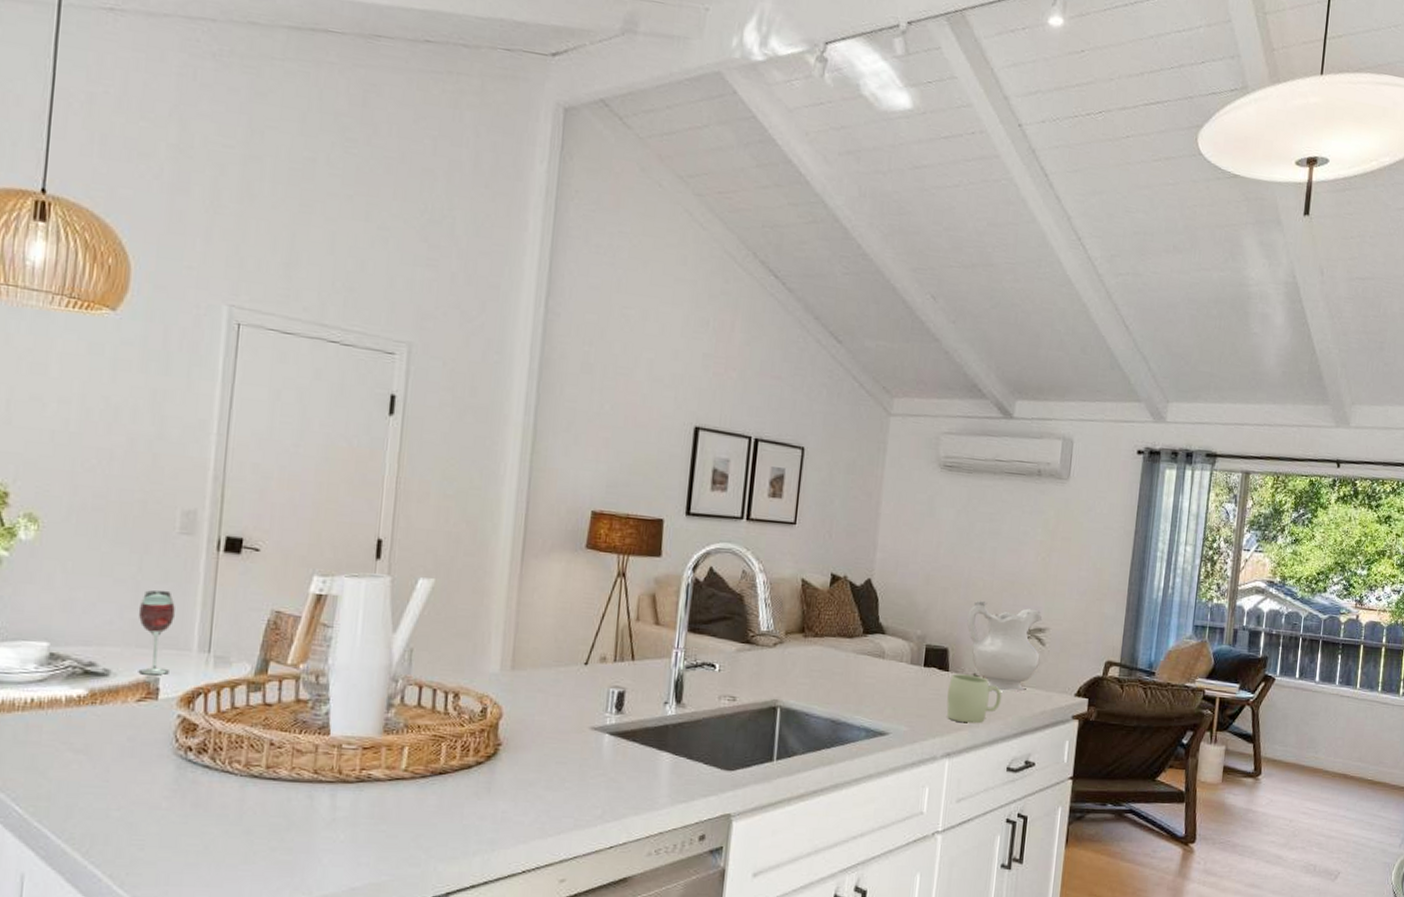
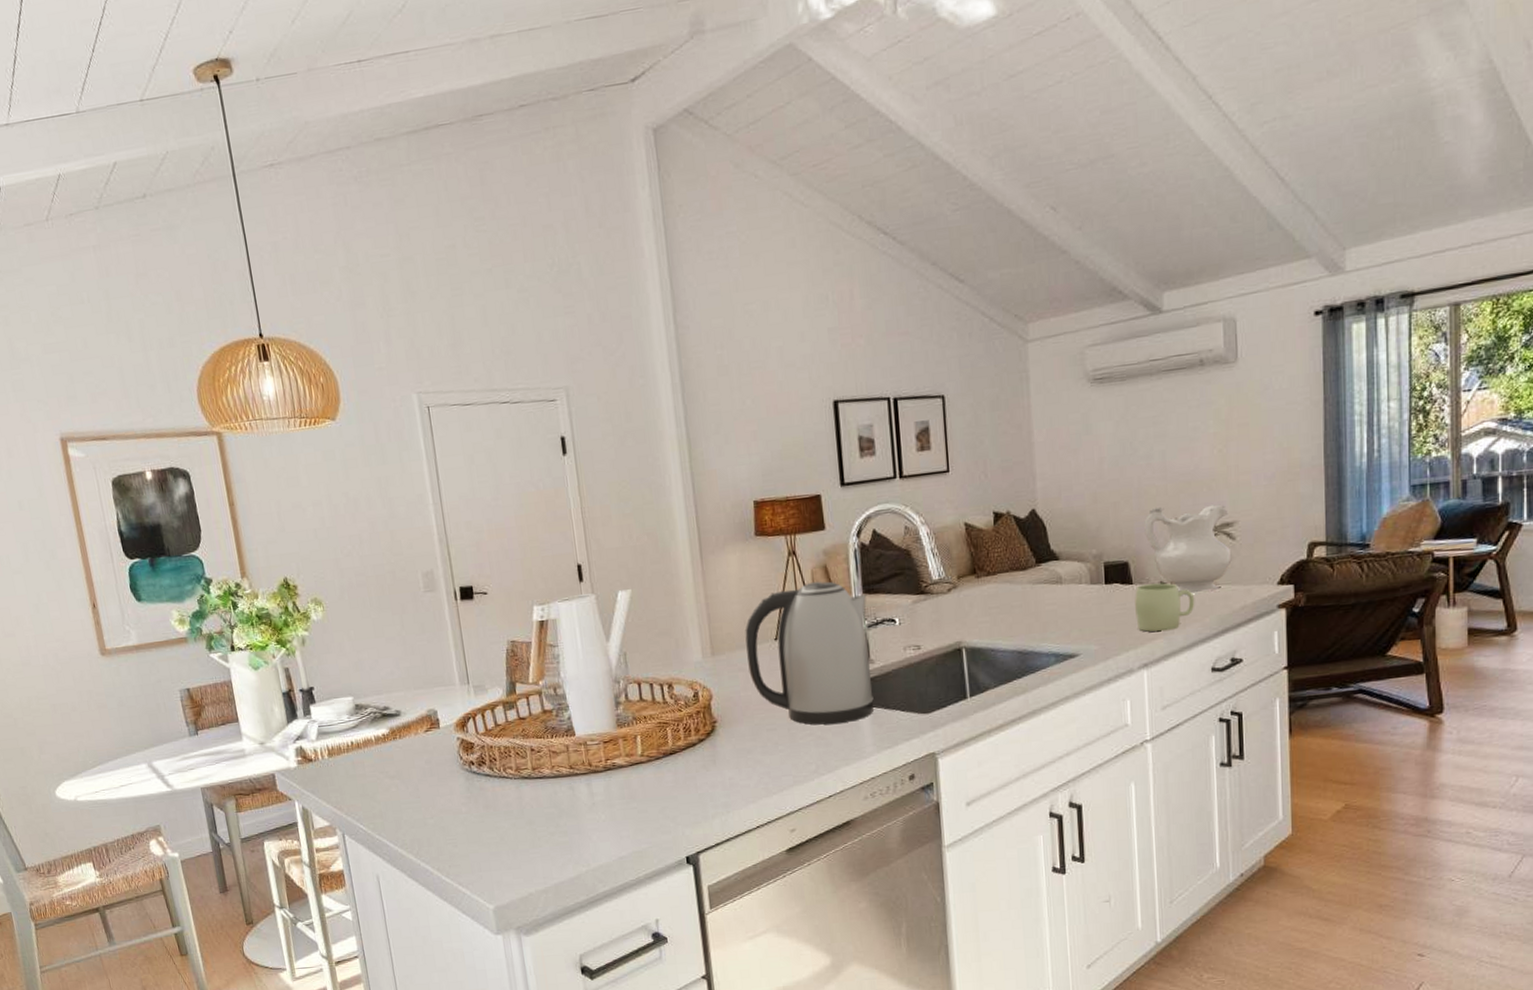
wineglass: present [138,590,175,675] -> none [408,639,443,710]
kettle: none [549,609,690,768] -> present [745,581,874,725]

